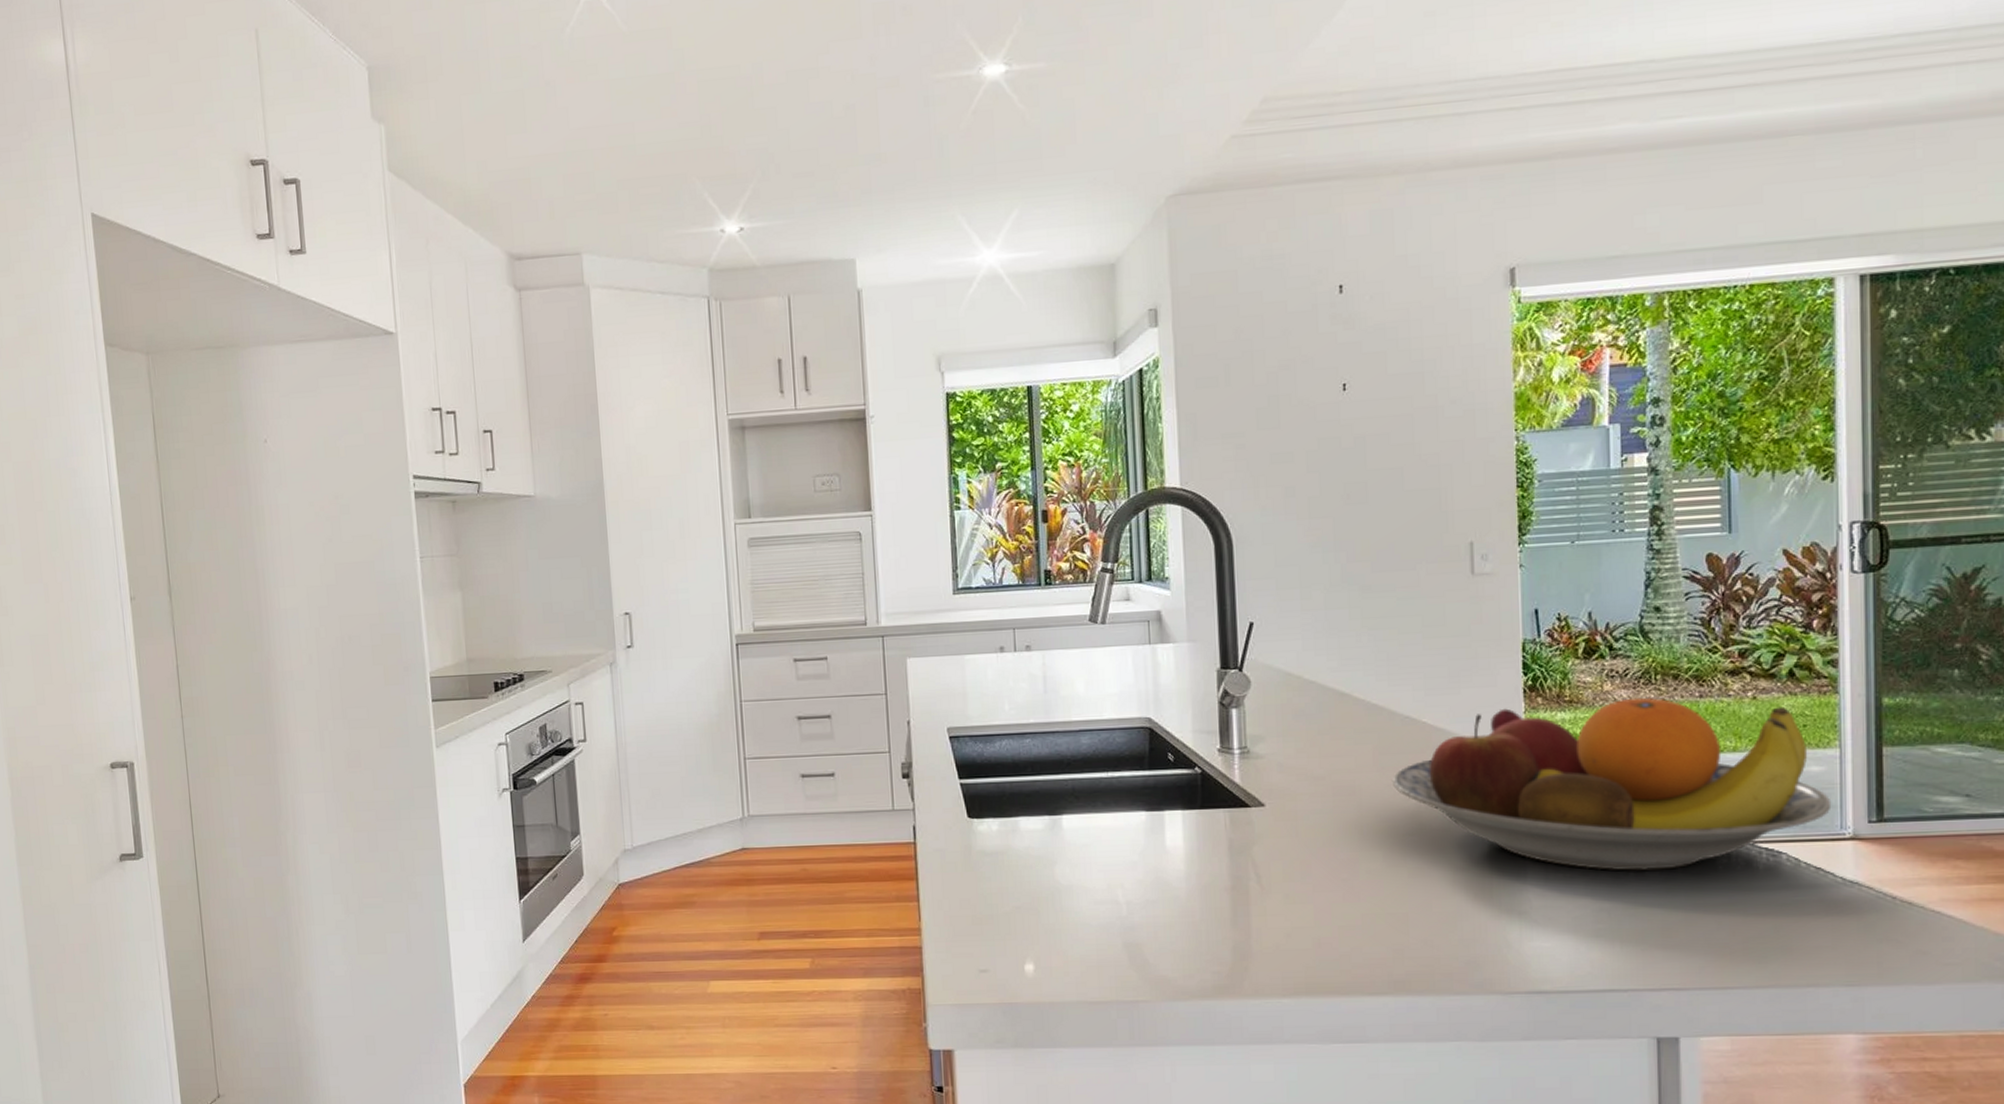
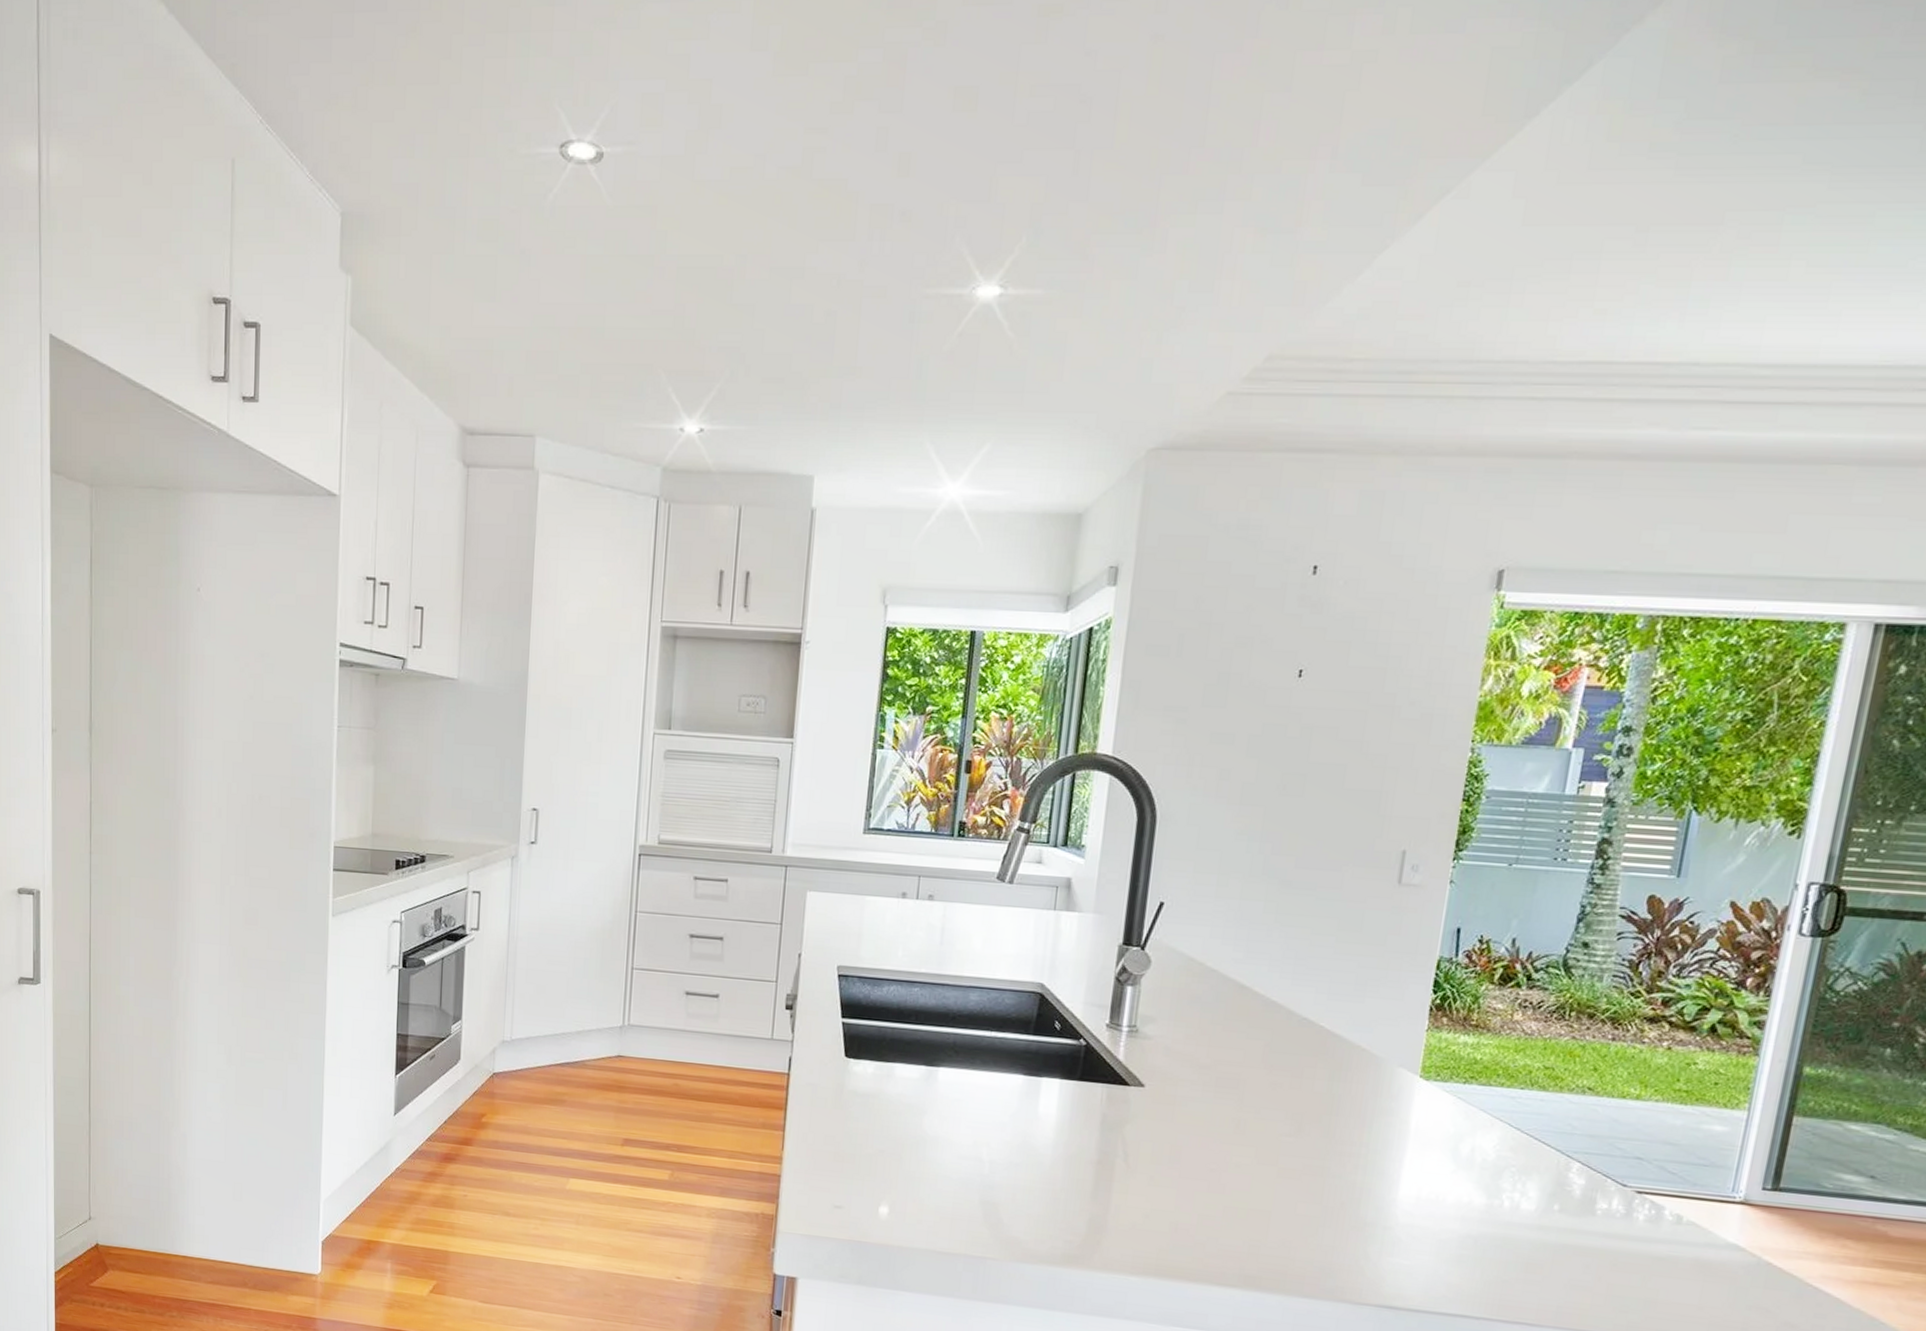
fruit bowl: present [1393,697,1832,871] -> none [1278,1023,1728,1207]

